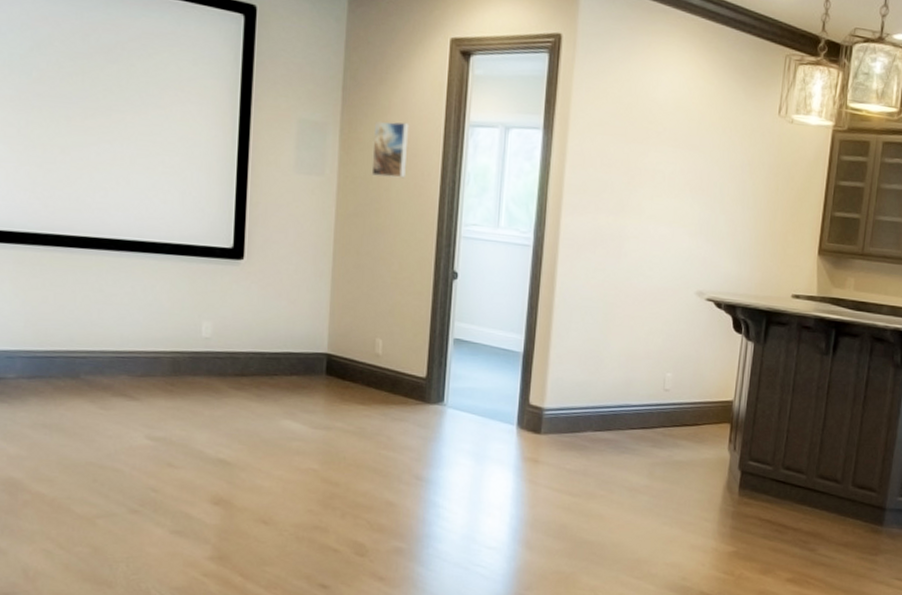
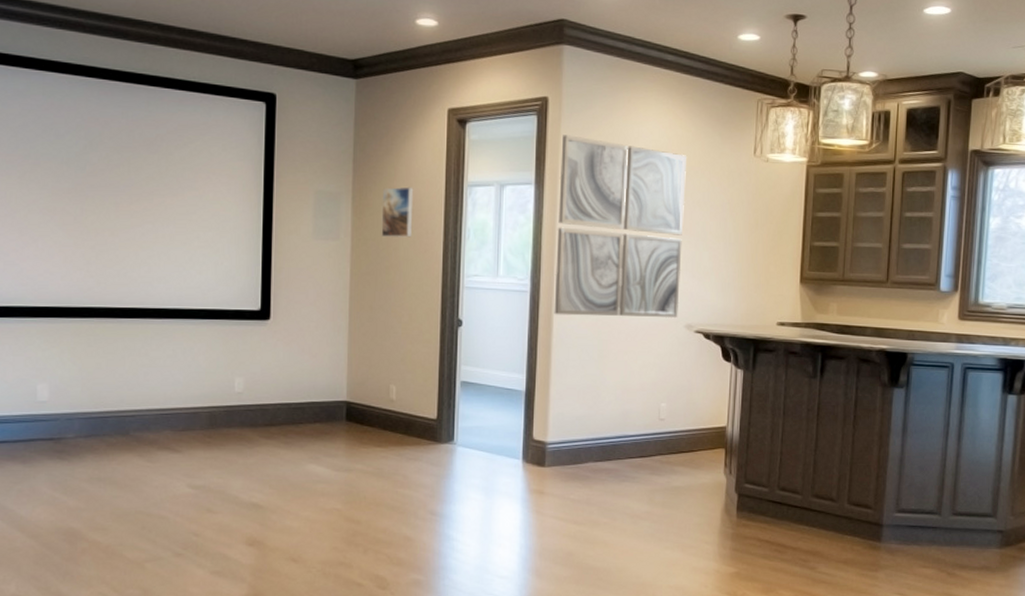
wall art: none [557,77,707,284] -> present [554,135,686,319]

